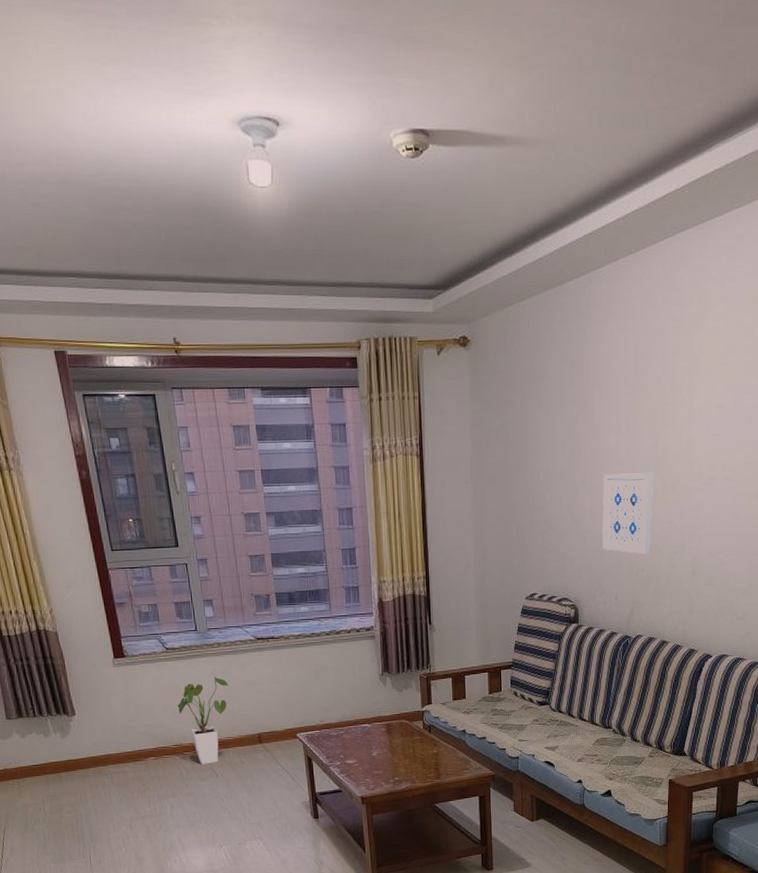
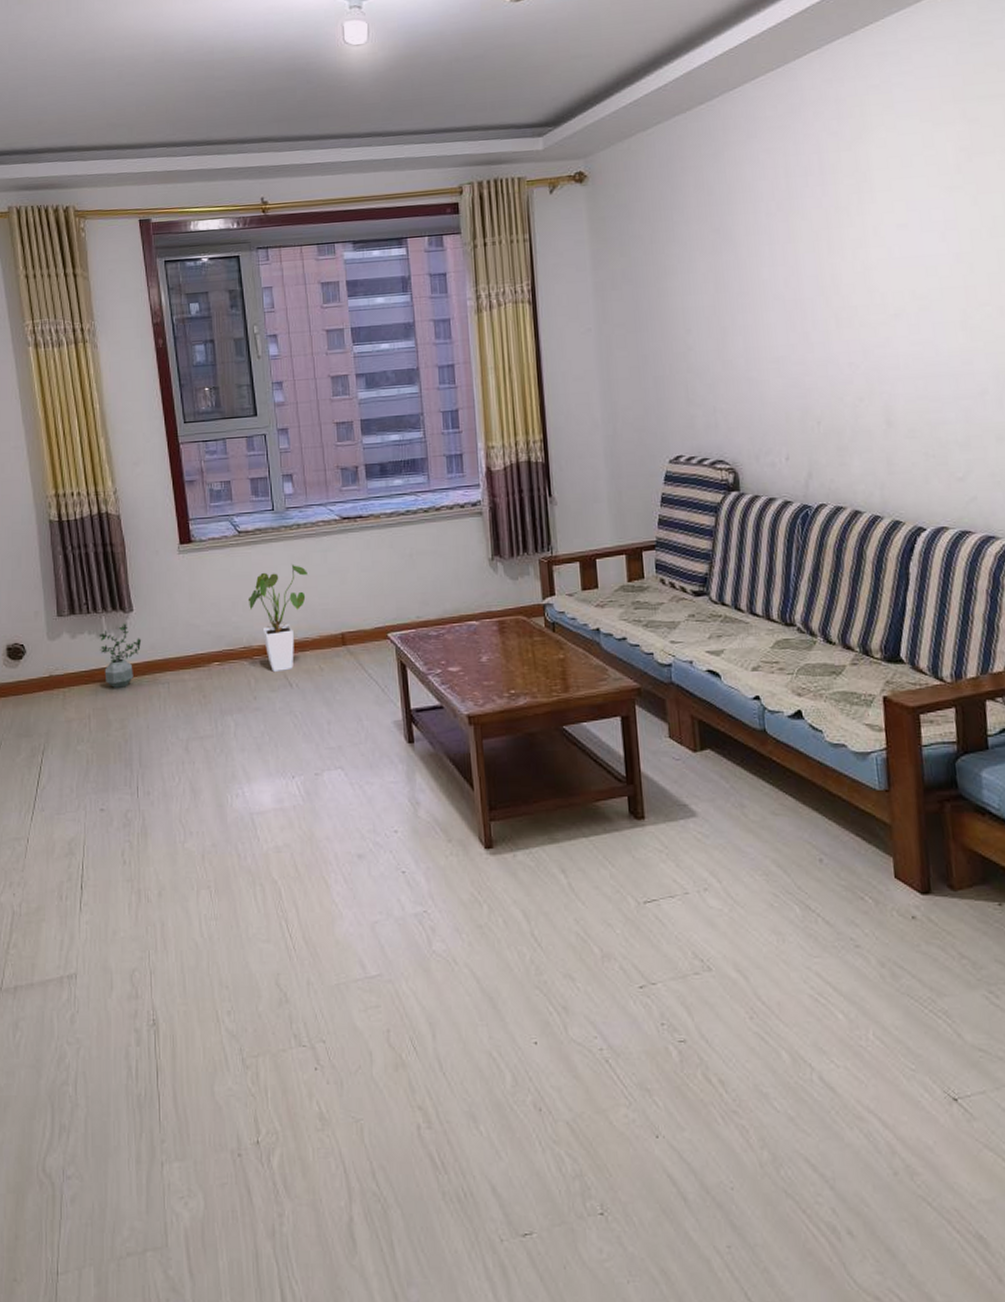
potted plant: none [46,725,86,780] -> present [98,623,142,689]
wall art: present [602,473,654,555] -> none [758,306,827,404]

